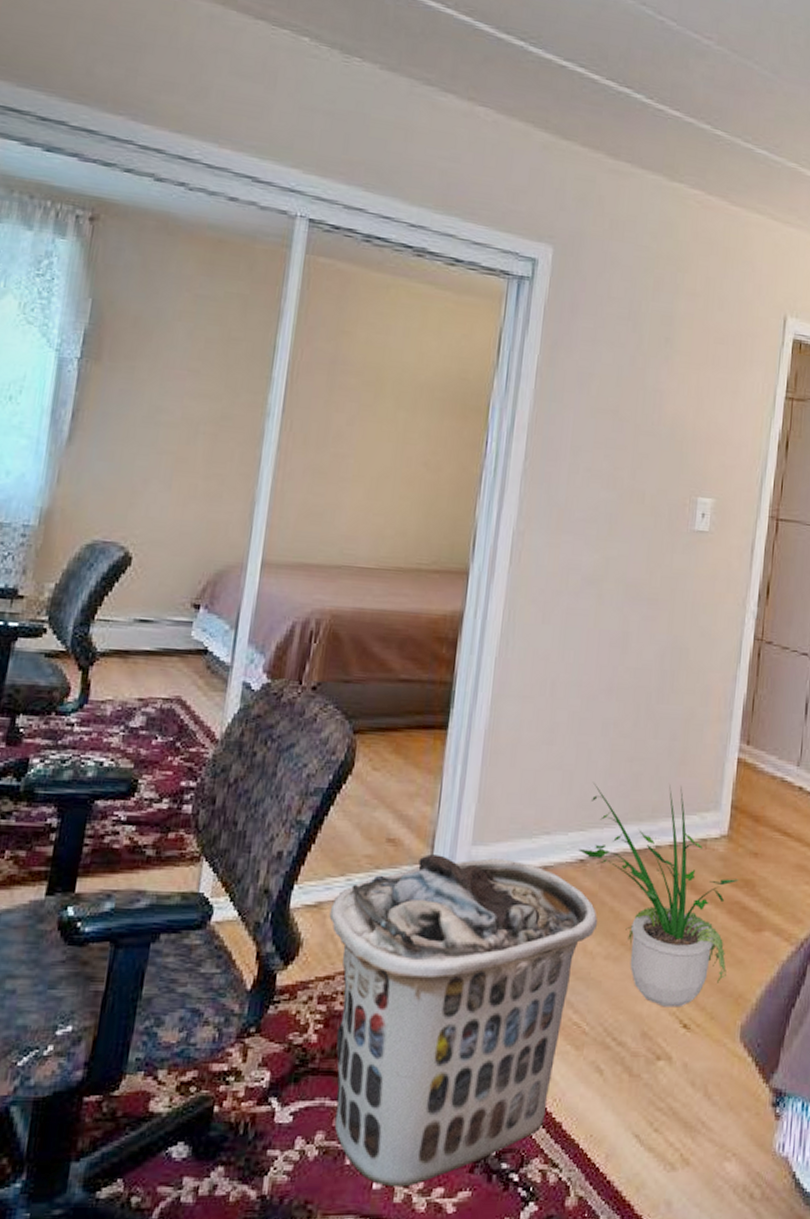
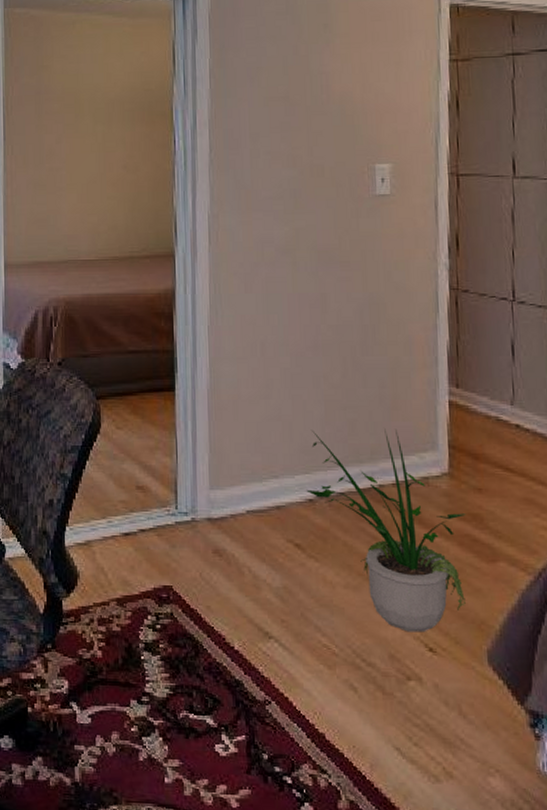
clothes hamper: present [329,854,598,1188] -> none [97,499,334,783]

